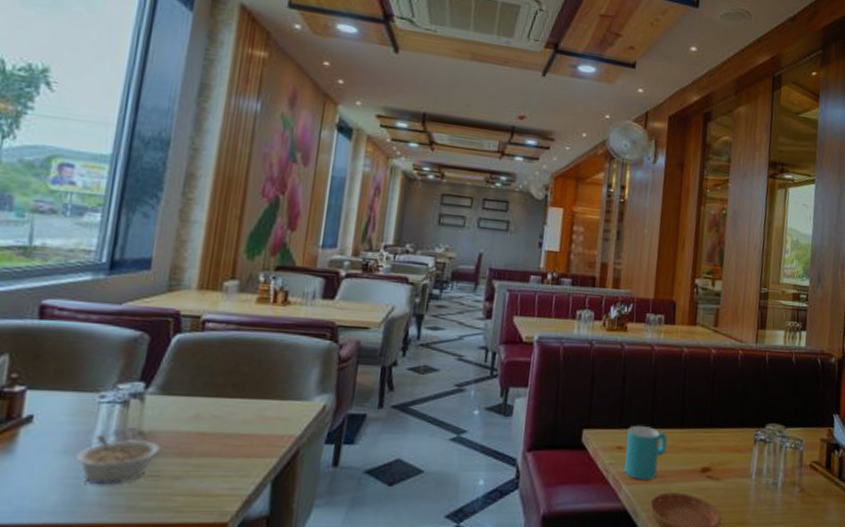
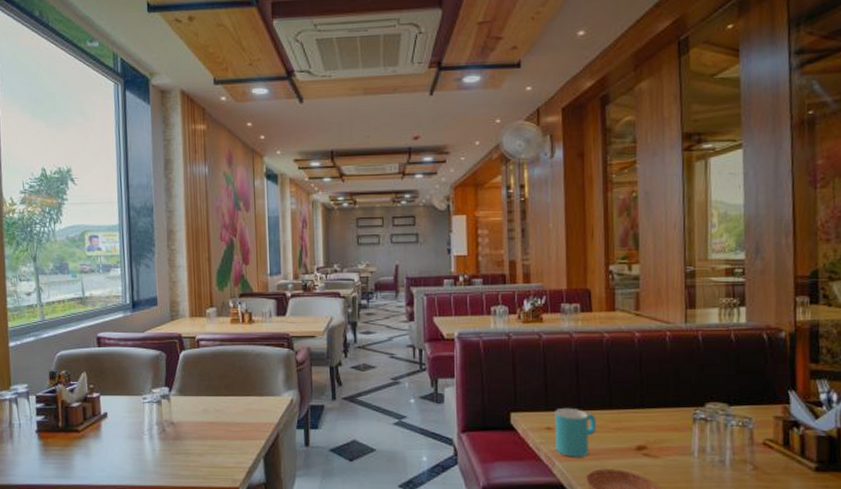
legume: present [74,434,160,486] -> none [136,424,186,460]

